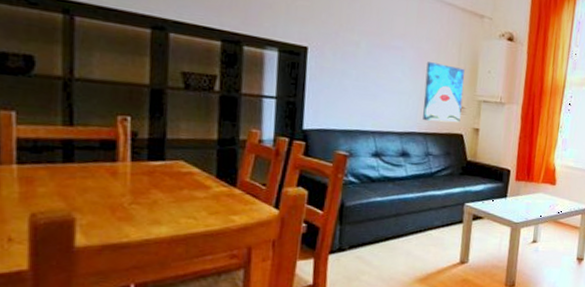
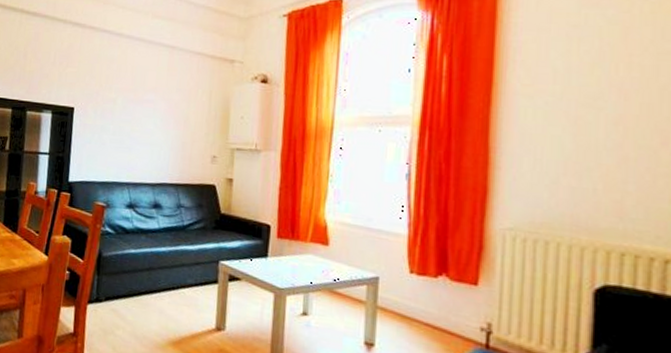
wall art: present [423,62,465,123] -> none [174,112,216,173]

